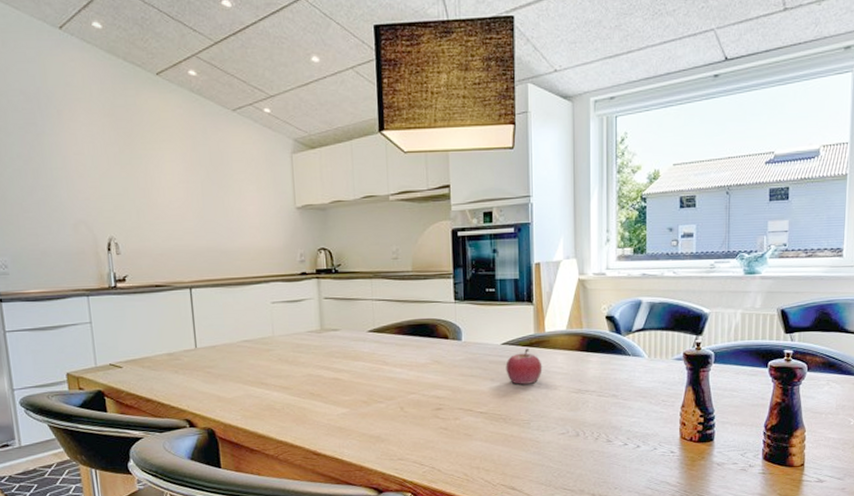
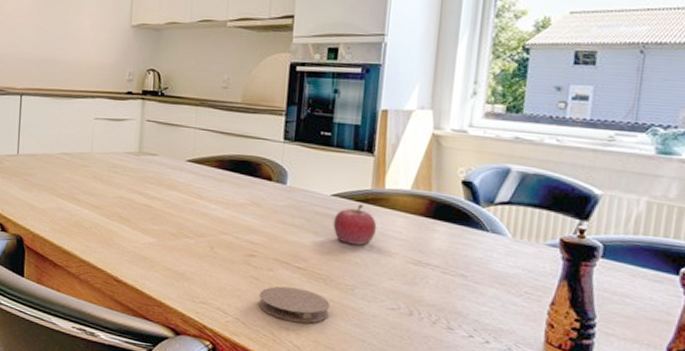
coaster: none [450,430,511,461] -> present [258,286,330,323]

